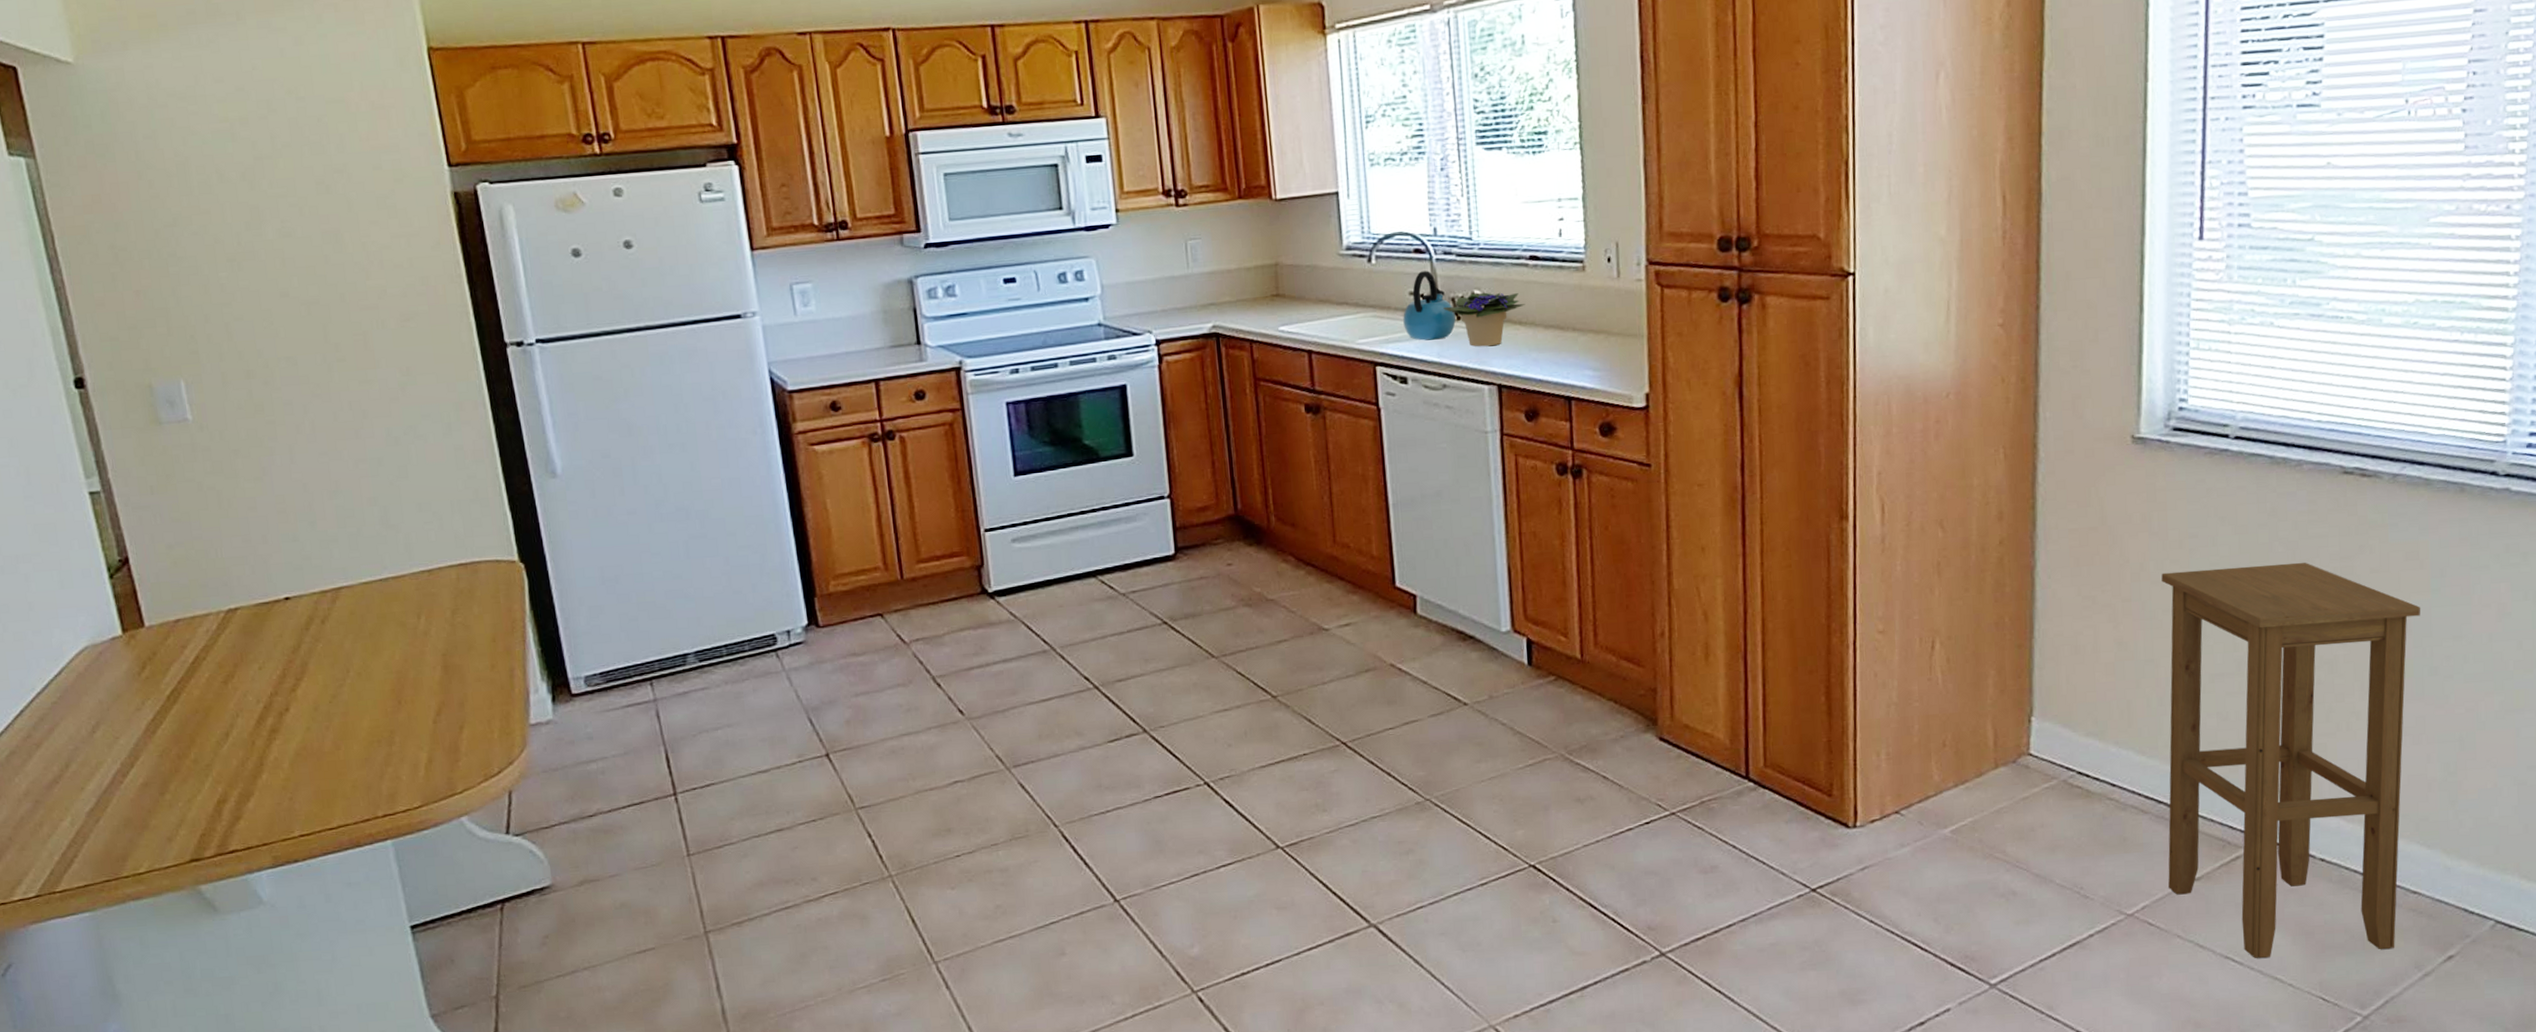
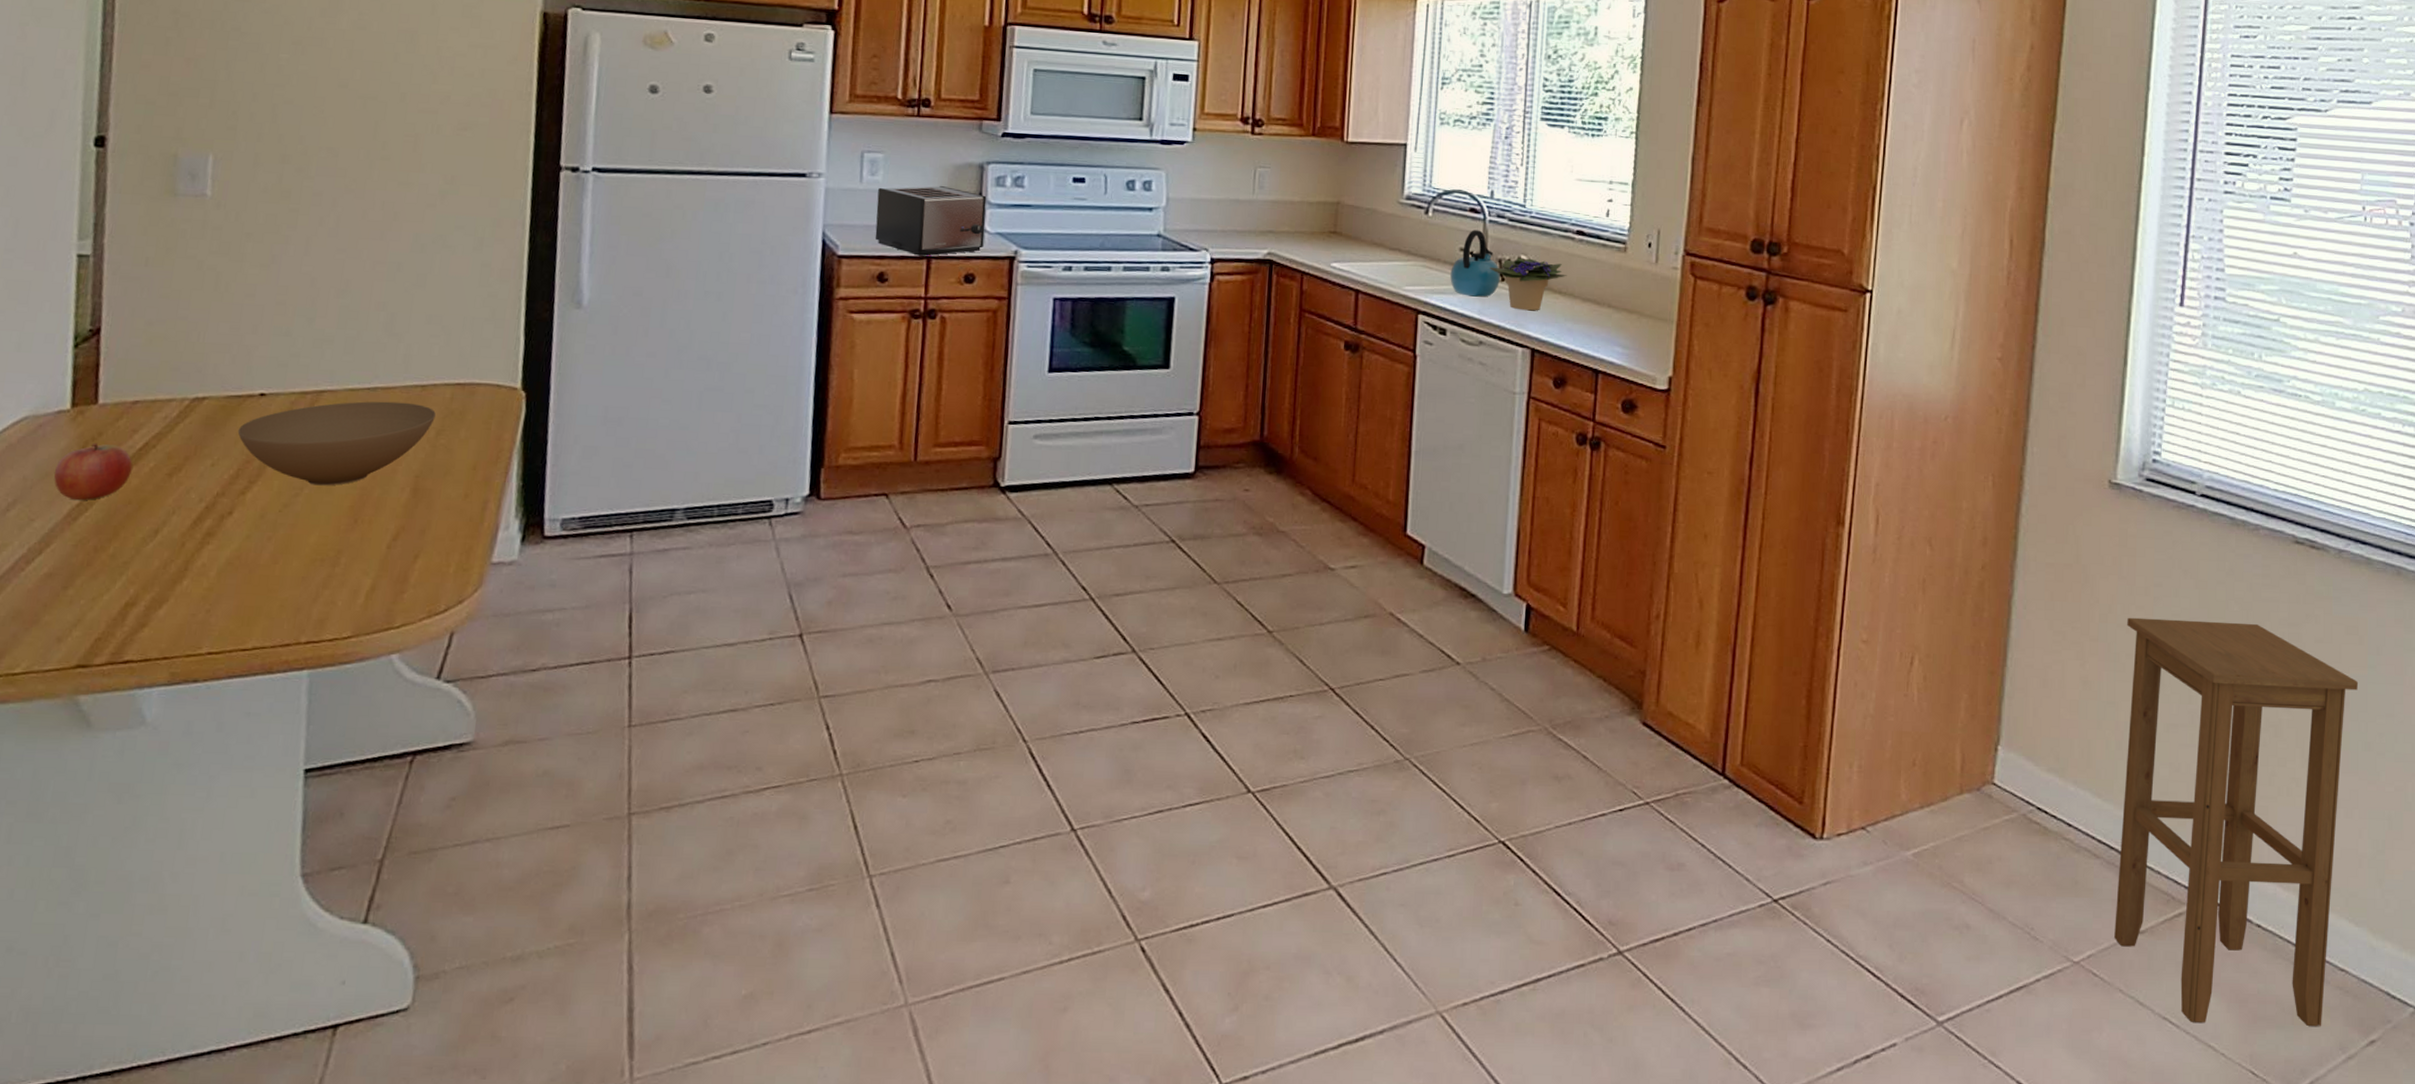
fruit: none [124,662,191,715] -> present [53,443,133,500]
bowl: none [273,588,447,675] -> present [237,401,436,486]
toaster: none [814,306,928,380] -> present [875,185,987,256]

